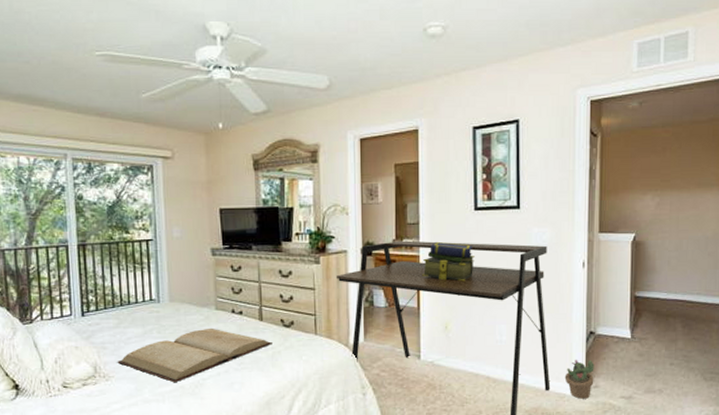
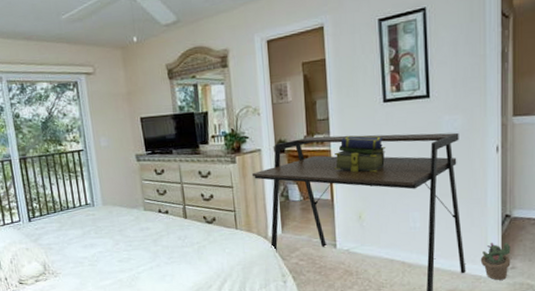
book: present [117,327,272,383] -> none [63,227,197,277]

